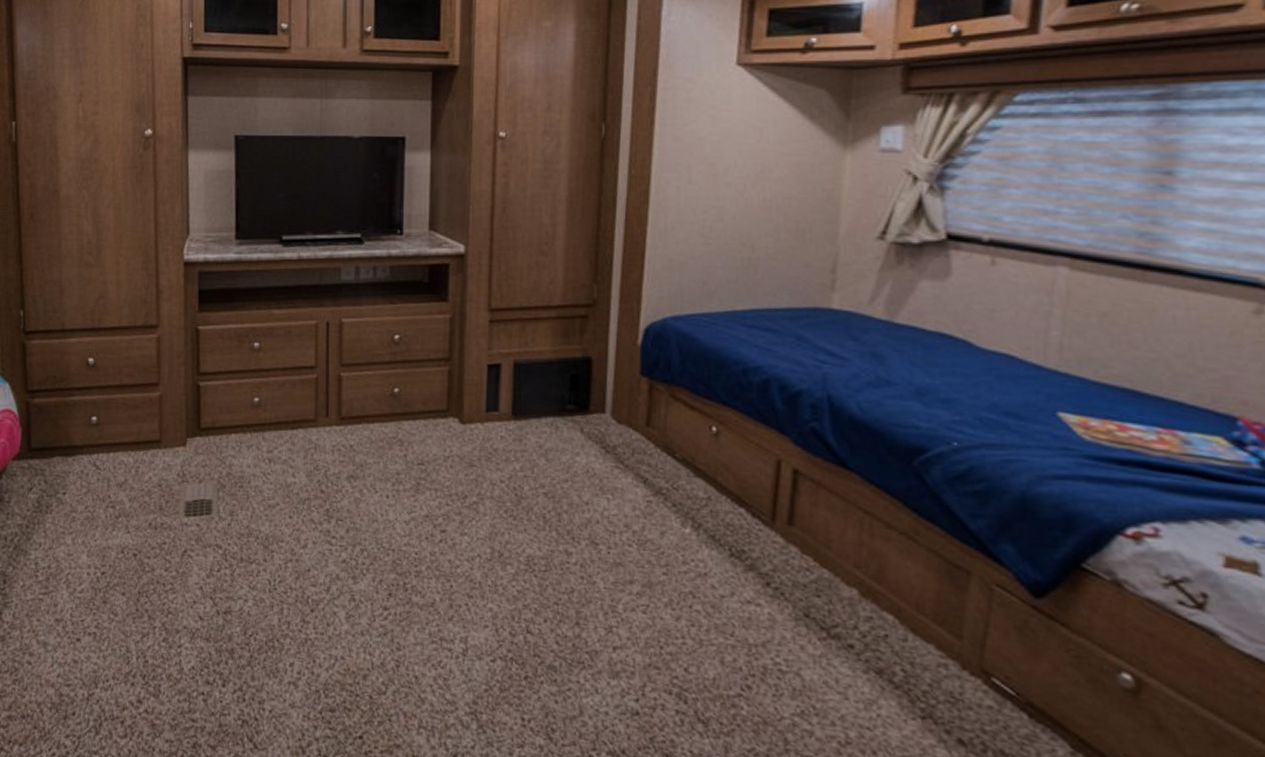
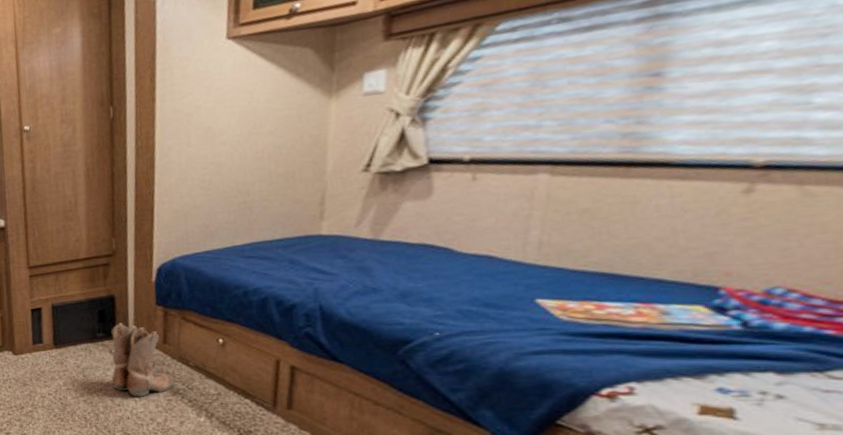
boots: none [581,394,657,495] -> present [111,323,175,397]

